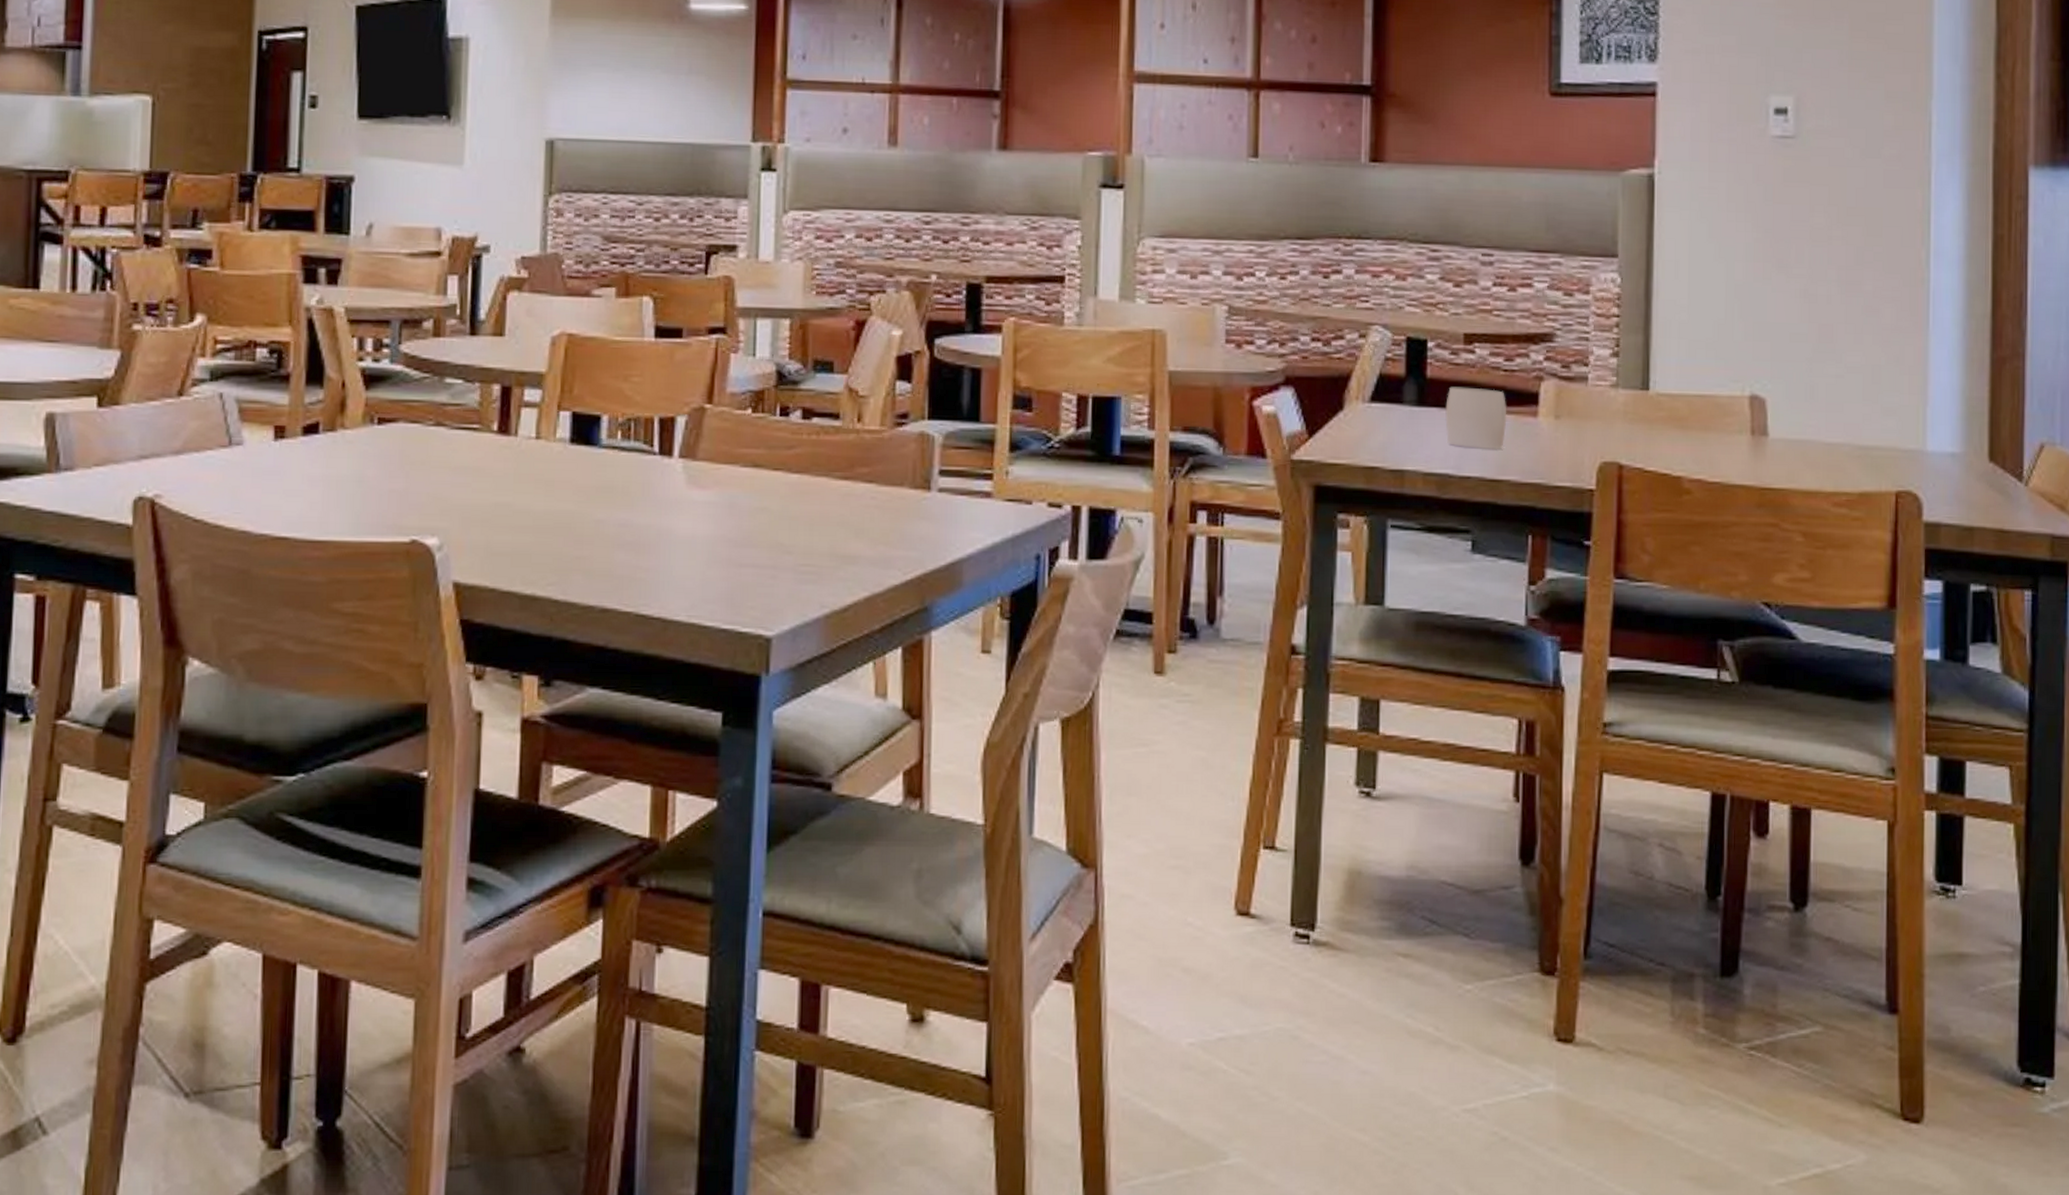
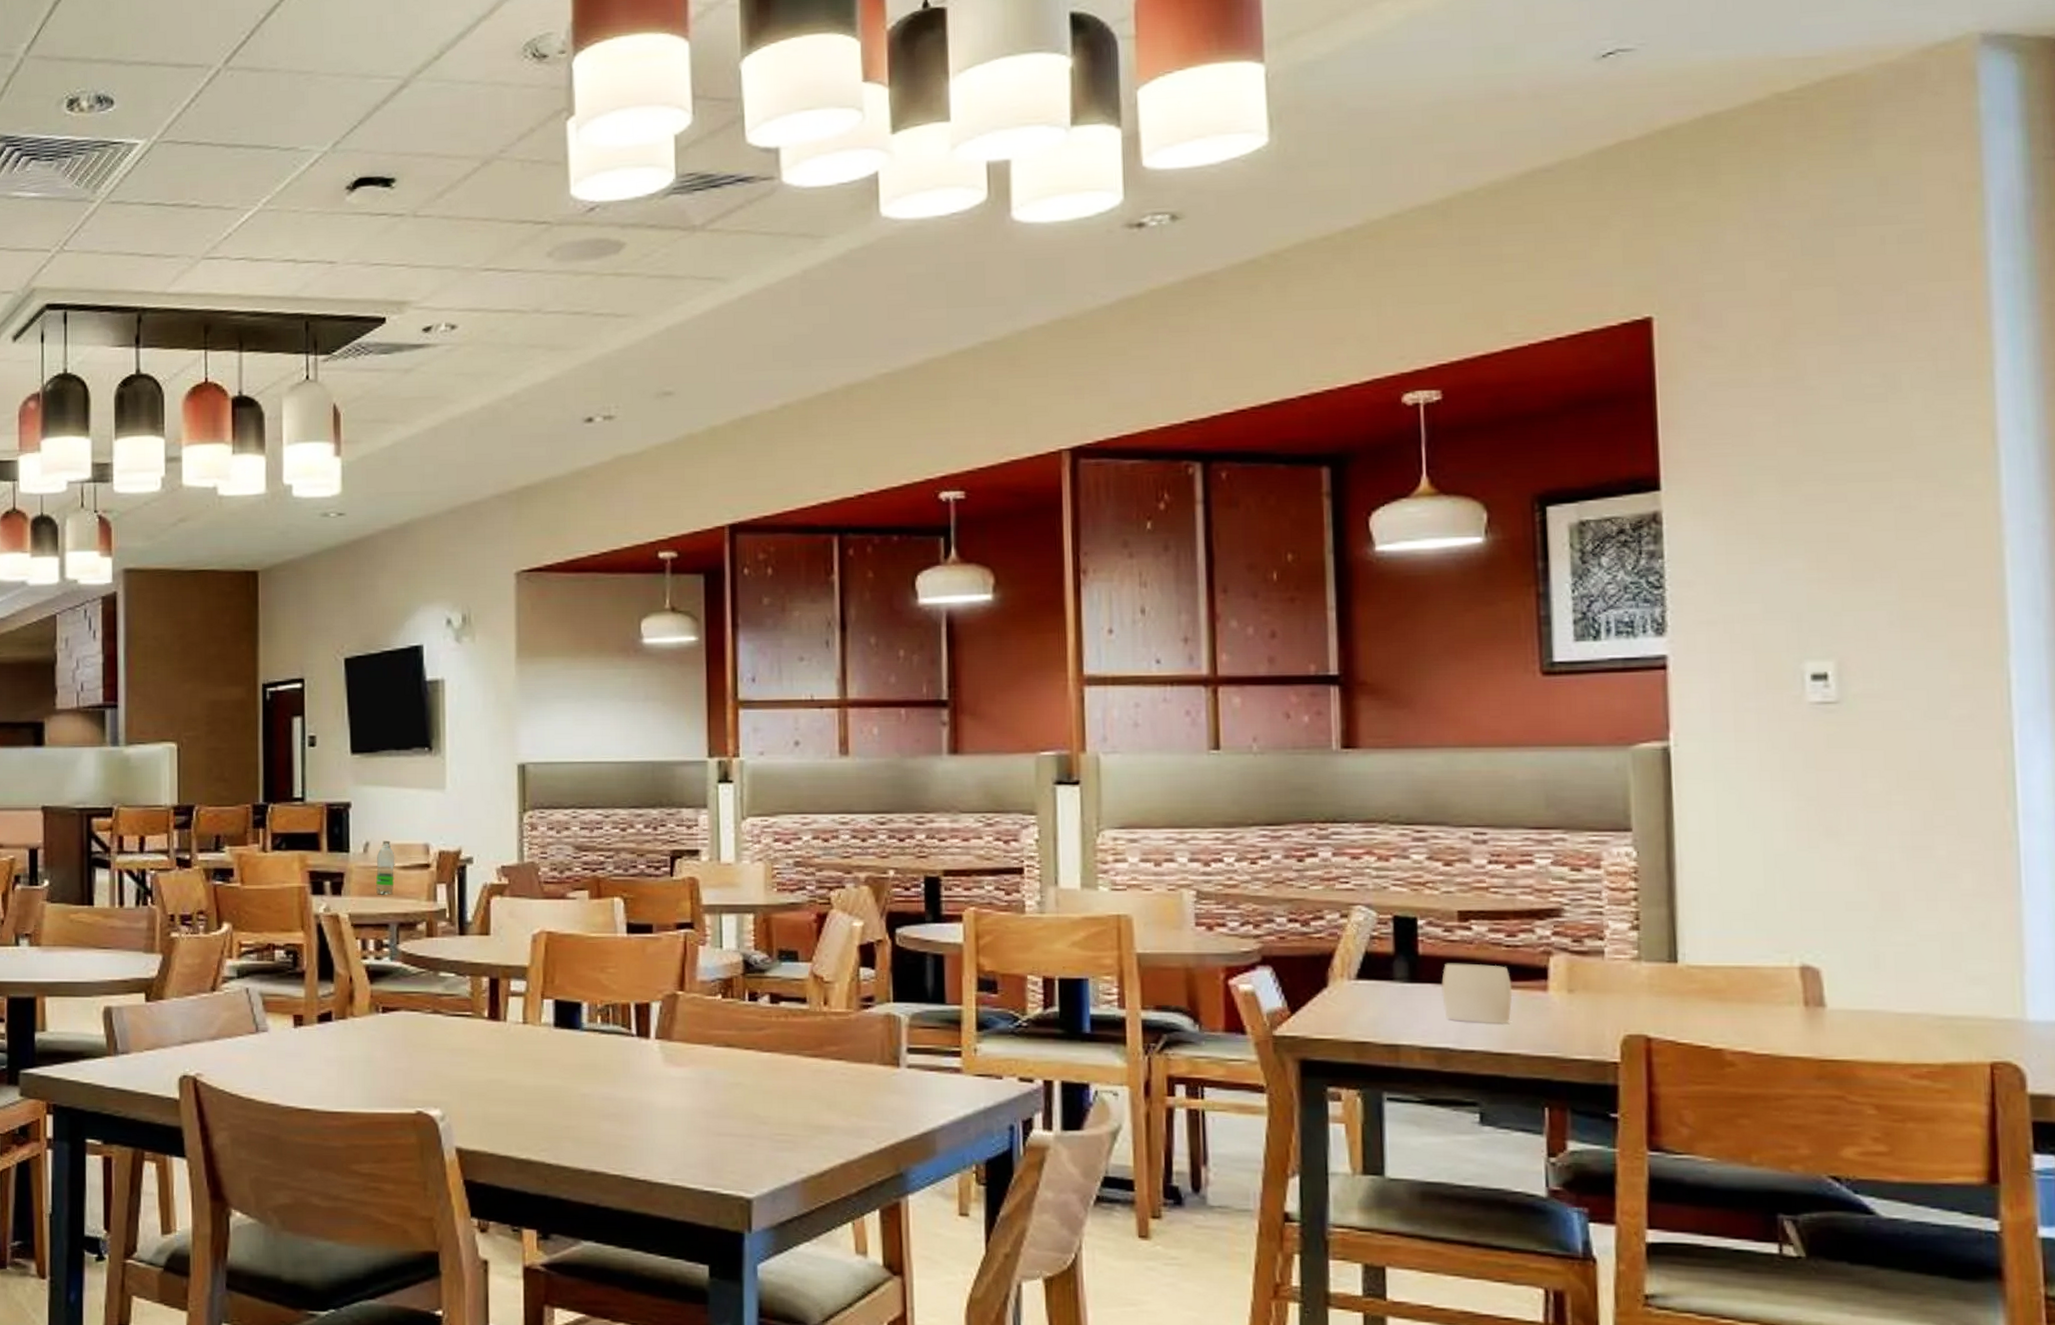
bottle: none [377,222,402,286] -> present [375,840,395,895]

